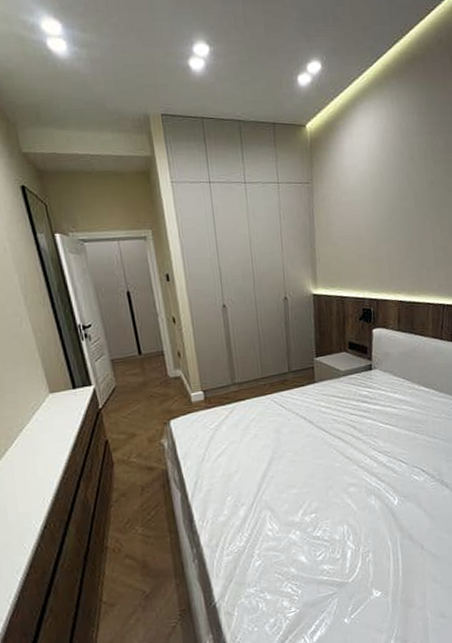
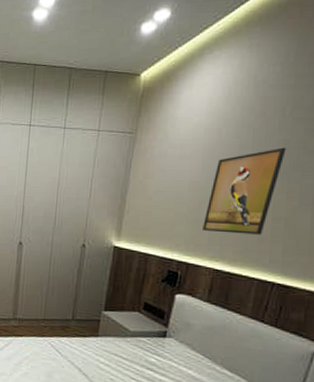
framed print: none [383,186,434,268] -> present [203,147,286,235]

